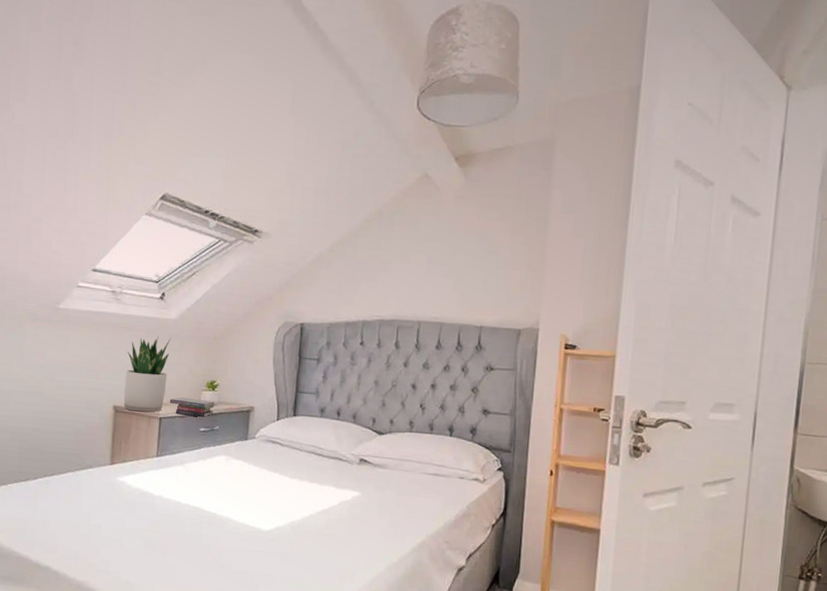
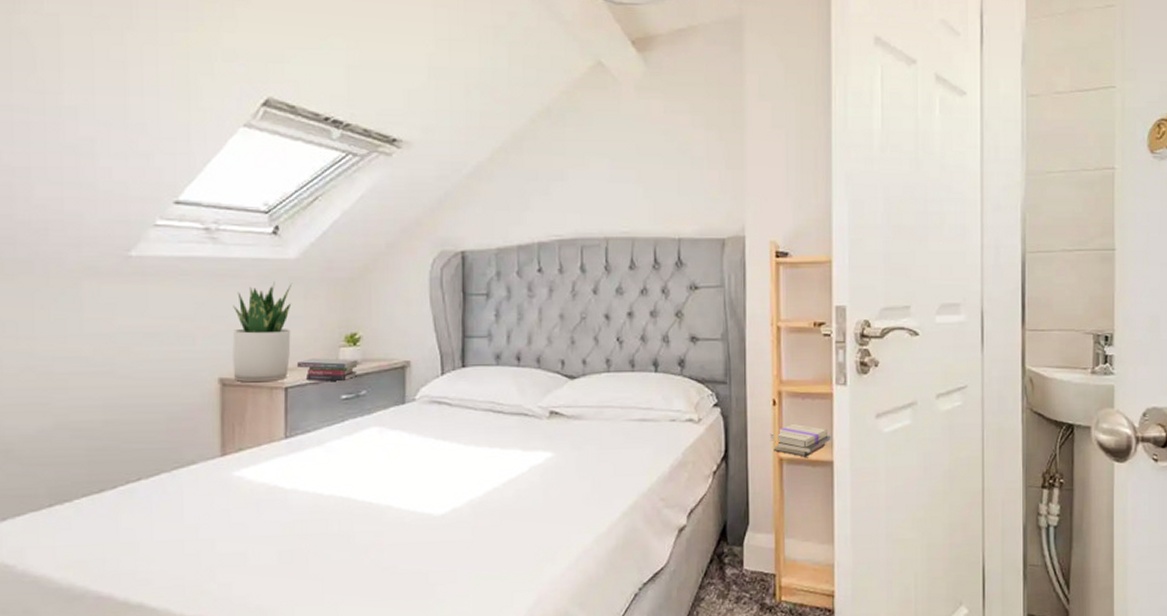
books: none [544,492,600,523] -> present [770,423,831,457]

